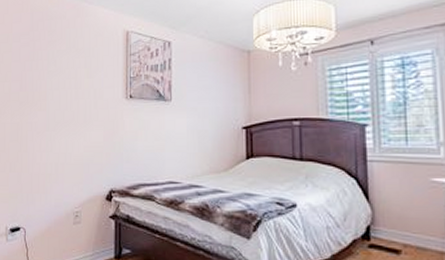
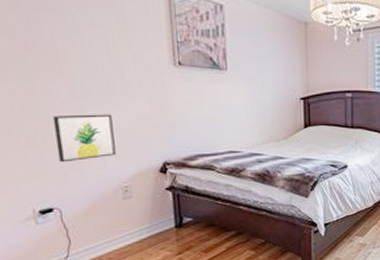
wall art: none [30,143,73,186] -> present [53,114,116,163]

